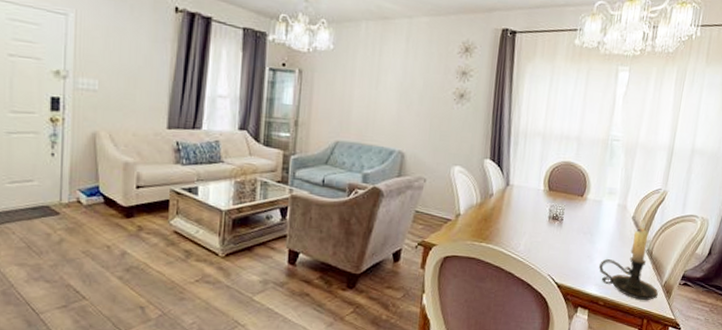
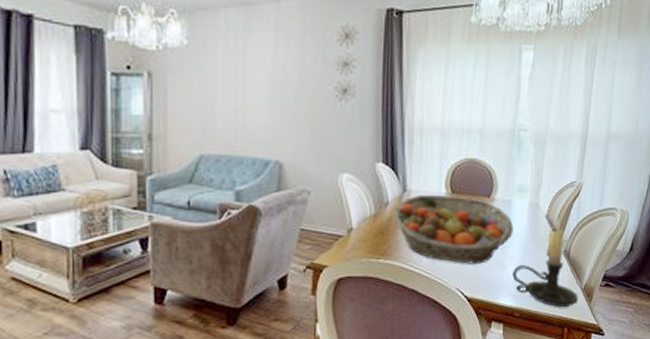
fruit basket: none [496,189,603,255] -> present [393,194,514,264]

